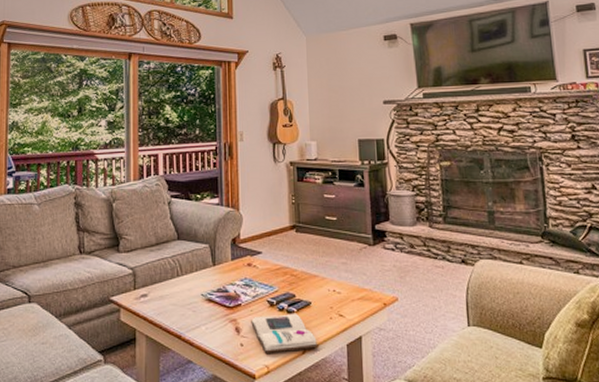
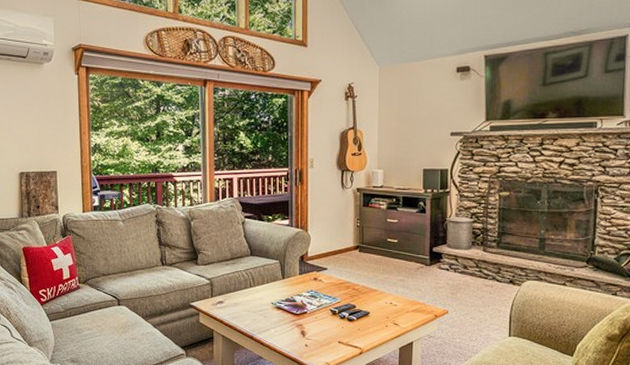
book: present [250,313,319,353] -> none [314,320,374,353]

